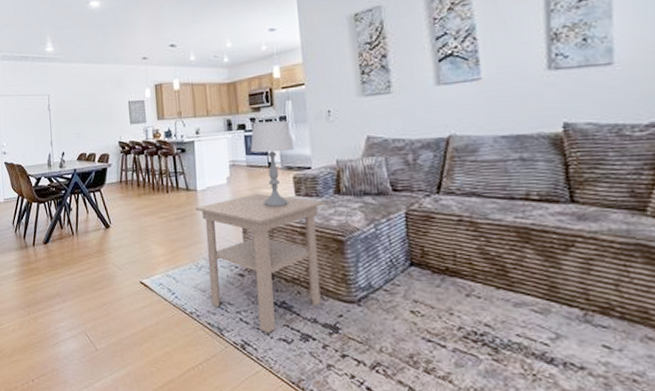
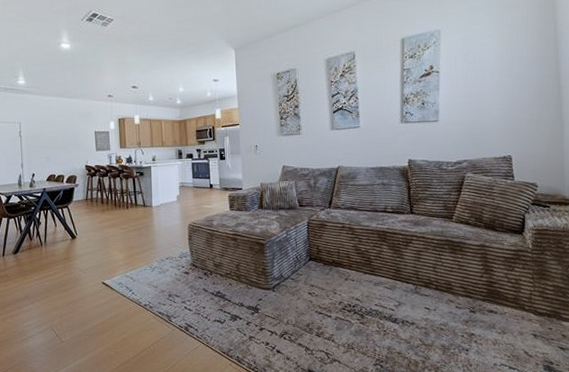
side table: present [195,193,324,334] -> none [150,208,251,317]
table lamp: present [250,120,295,208] -> none [196,151,230,220]

